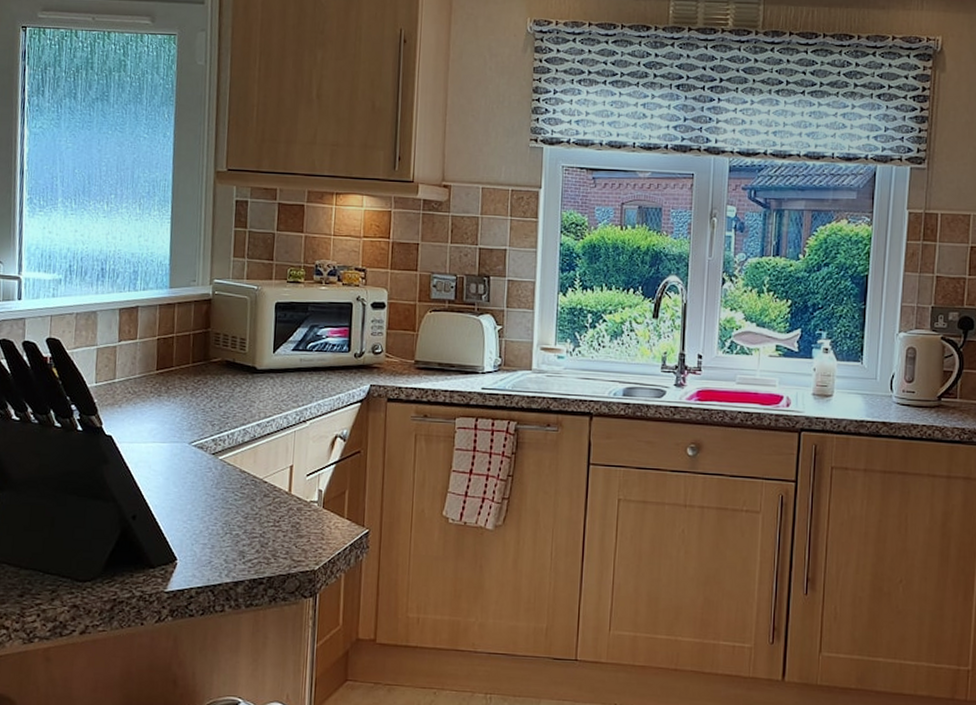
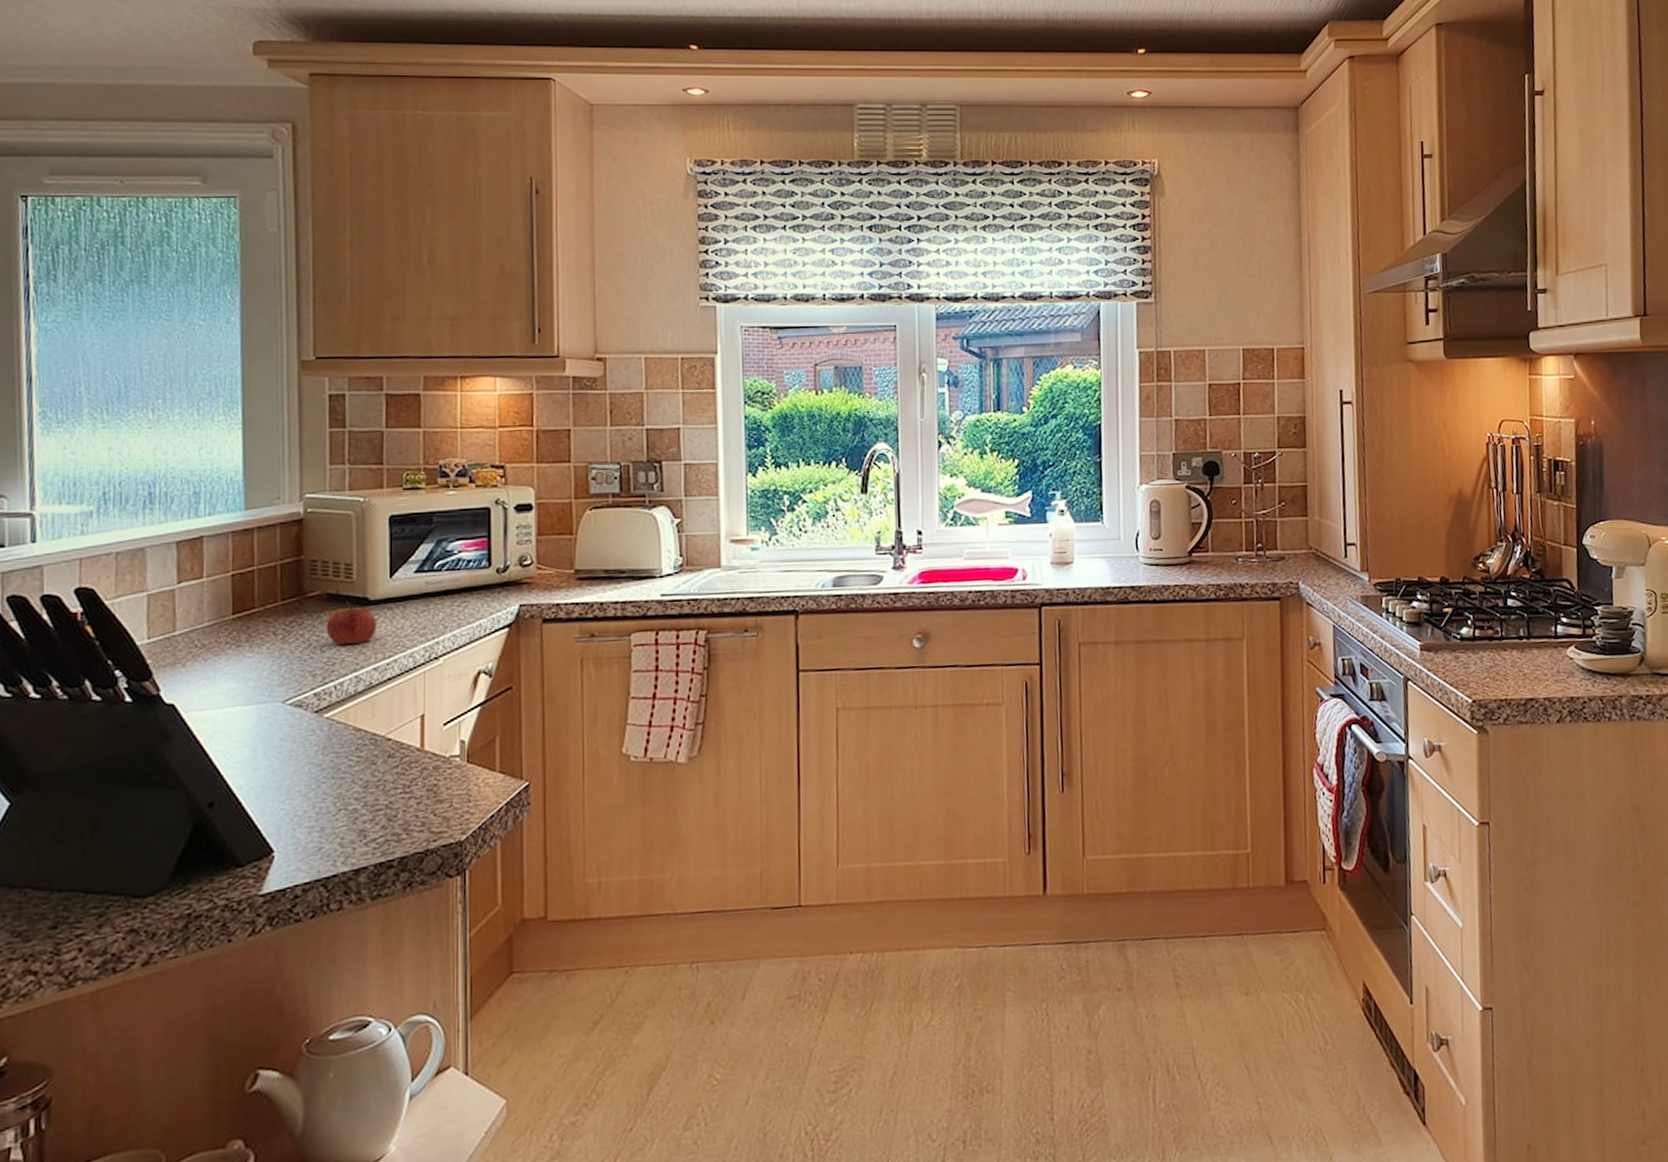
apple: none [223,369,262,404] -> present [325,602,377,645]

